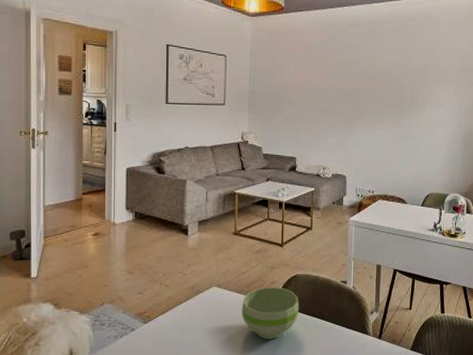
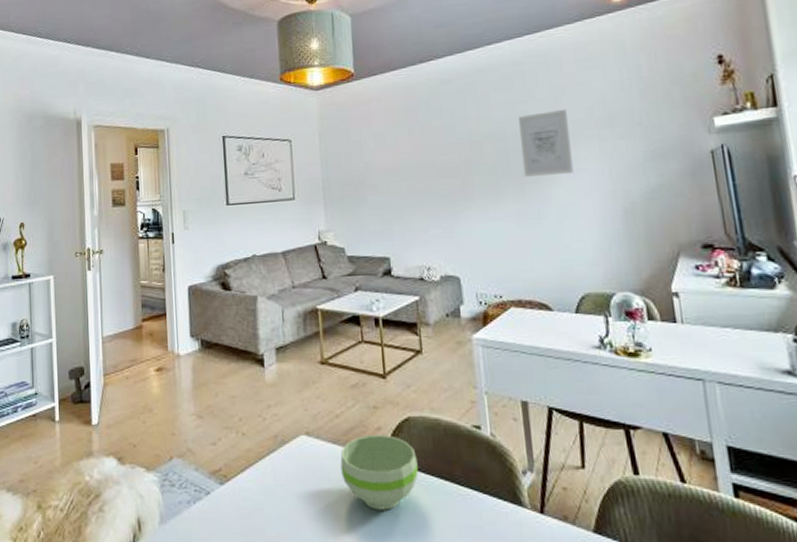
wall art: none [401,59,437,107] -> present [518,110,574,177]

